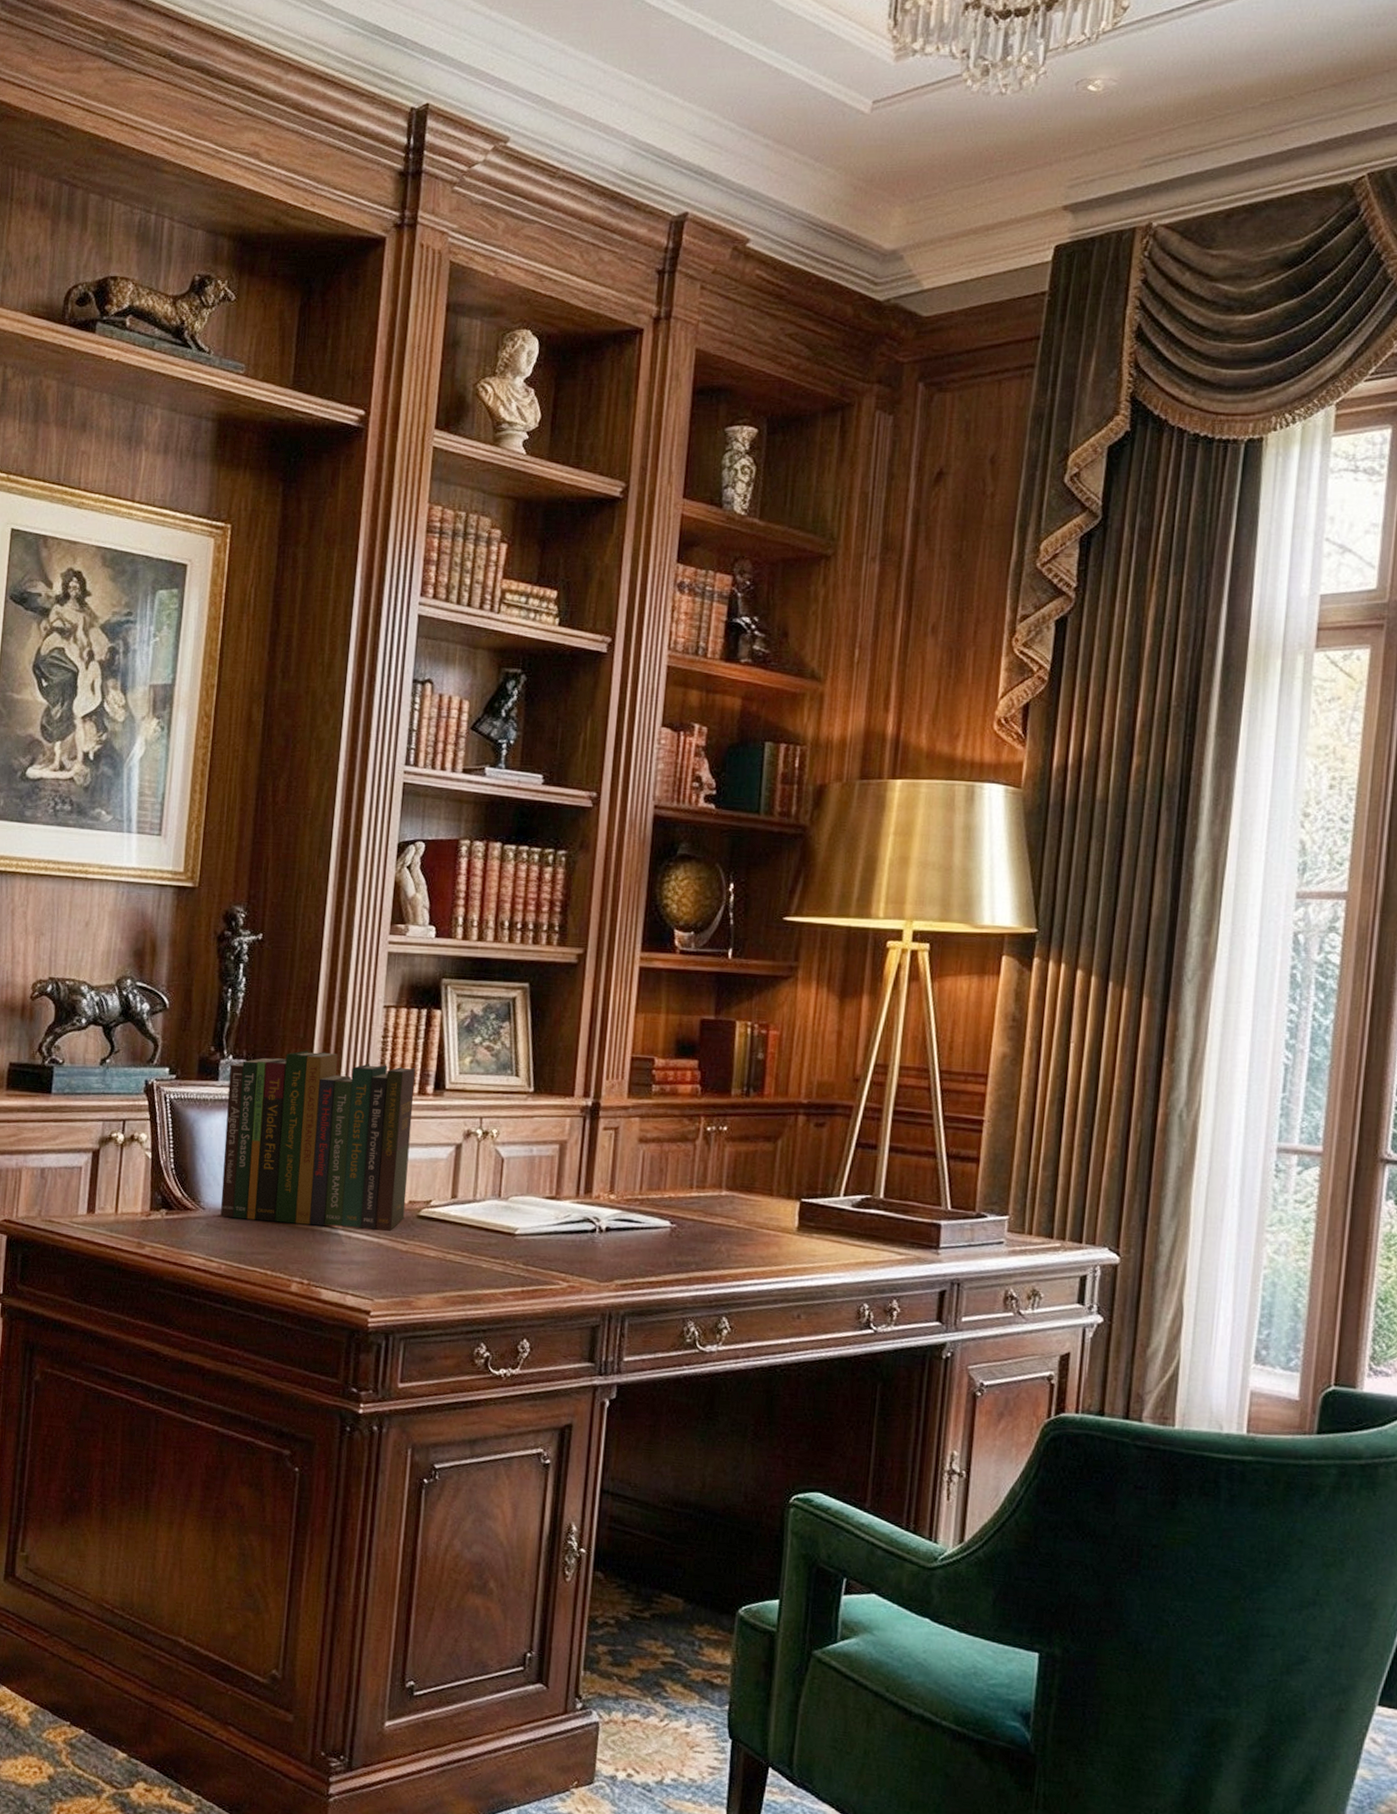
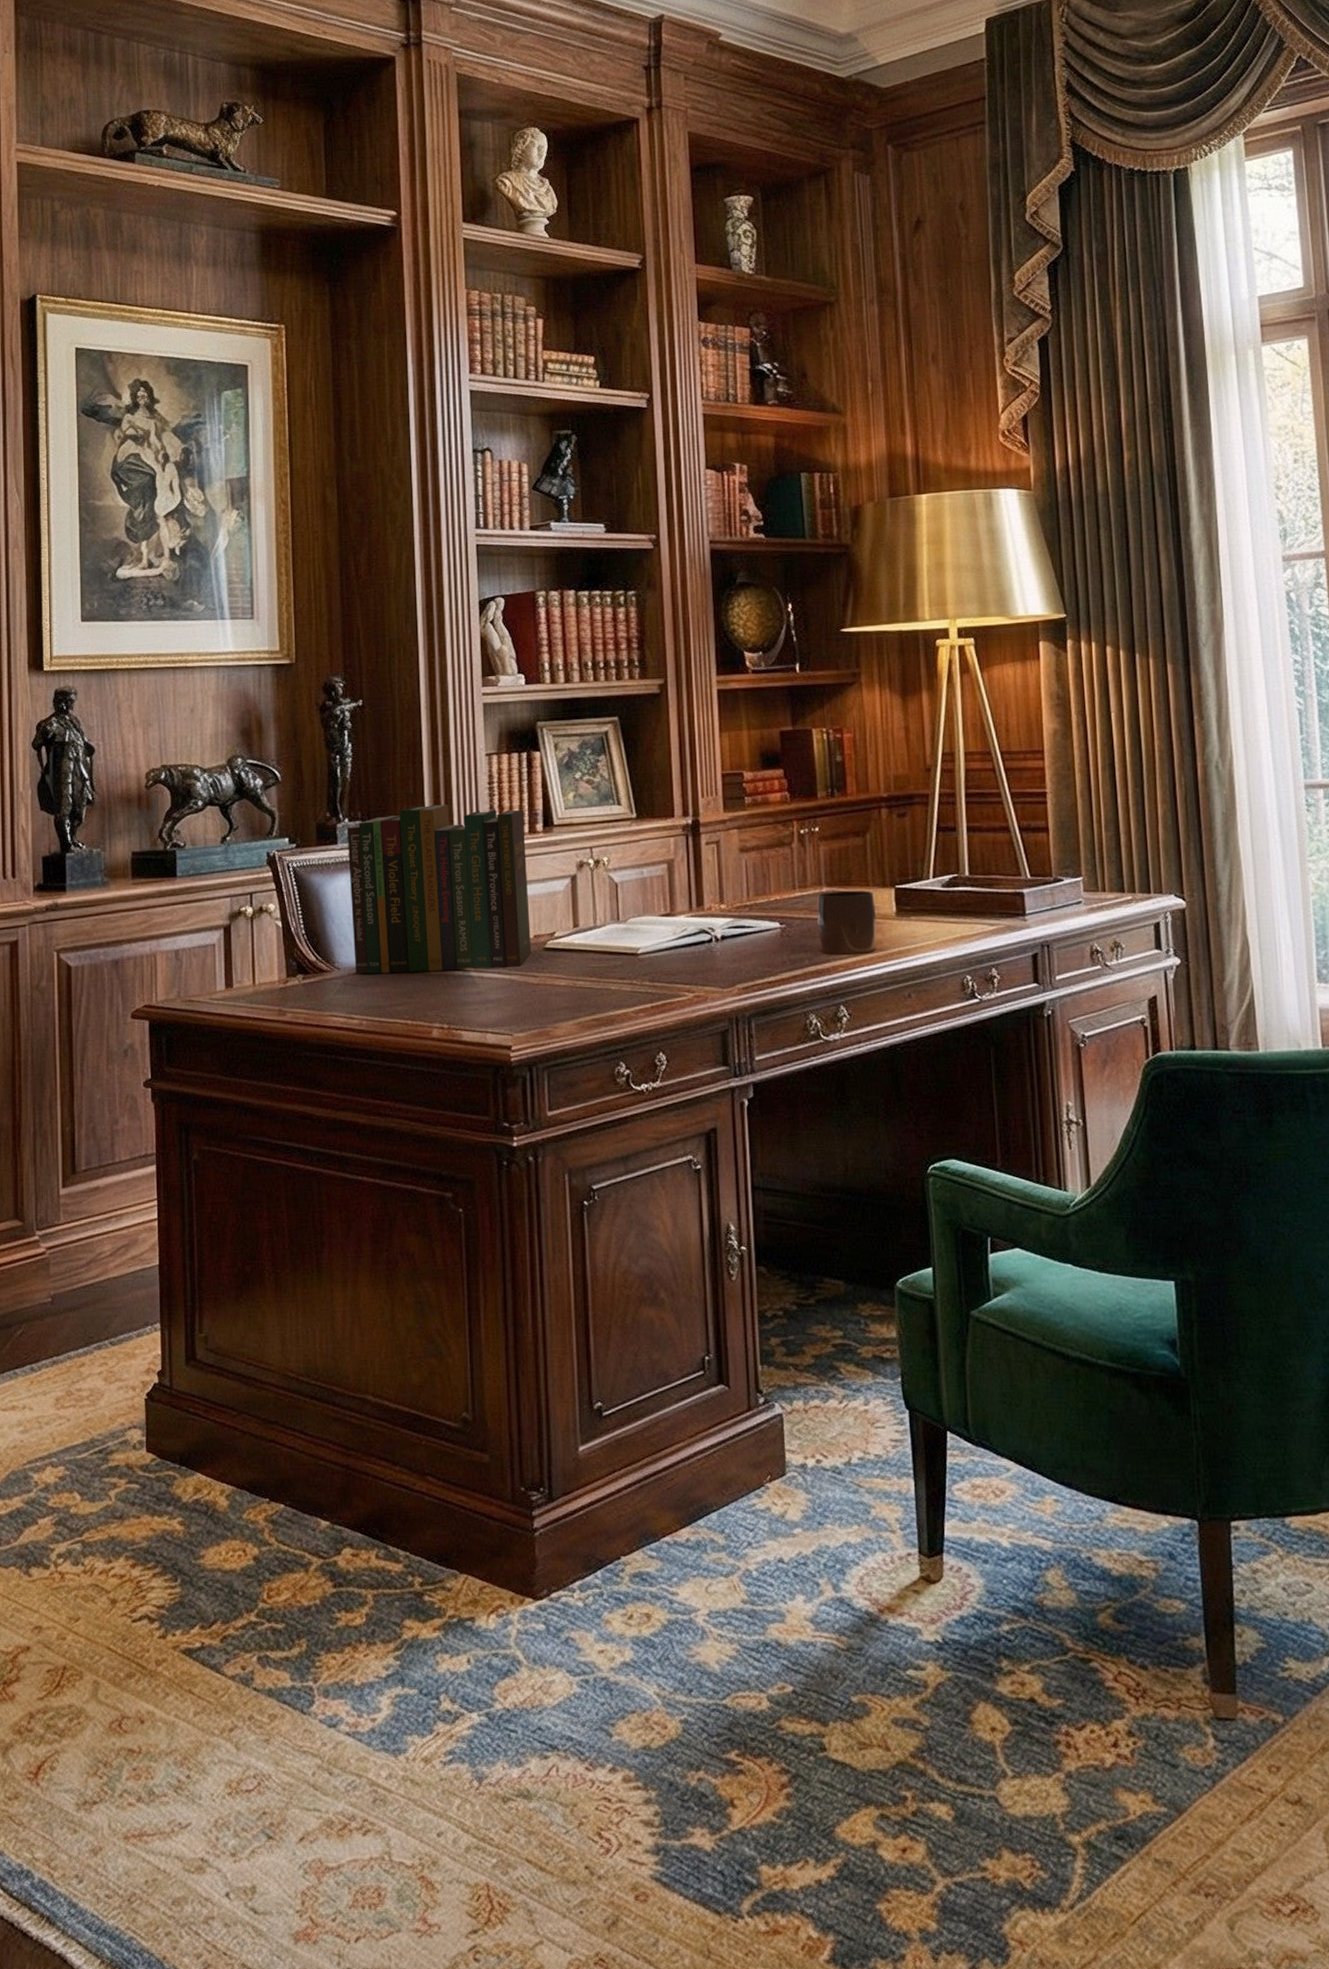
mug: none [710,1196,777,1267] -> present [817,890,877,956]

